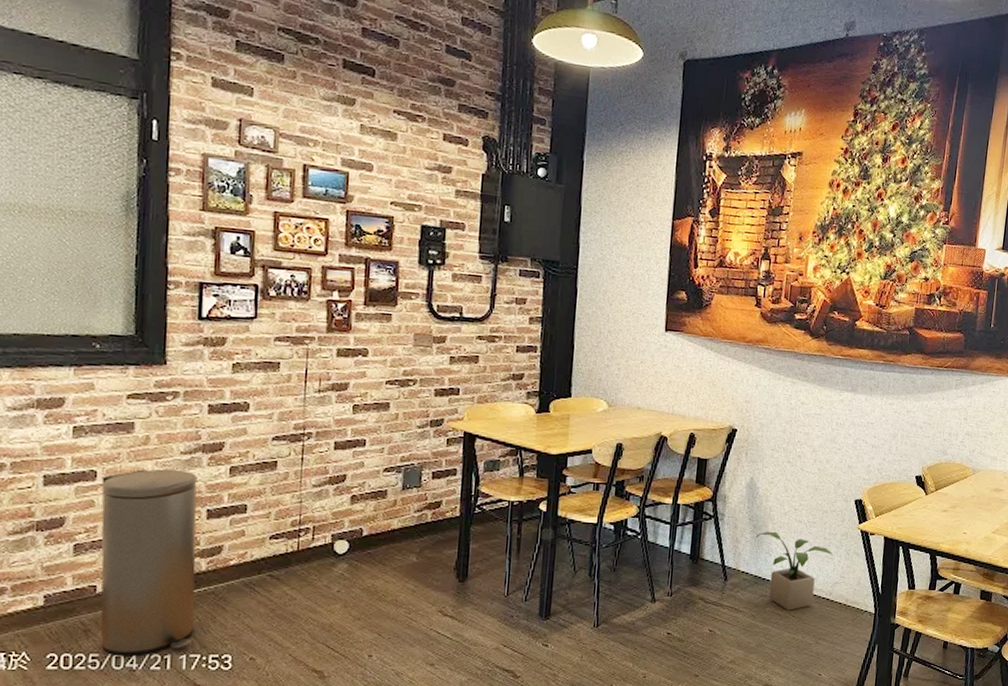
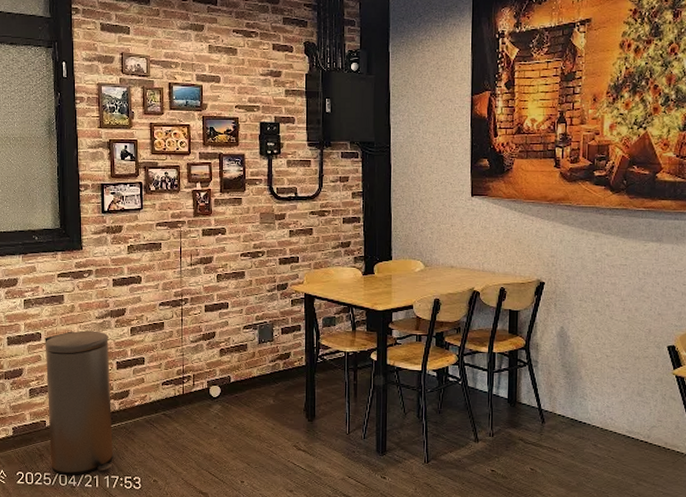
potted plant: present [755,531,834,611] -> none [569,377,649,452]

